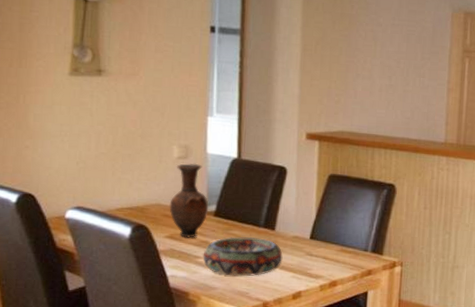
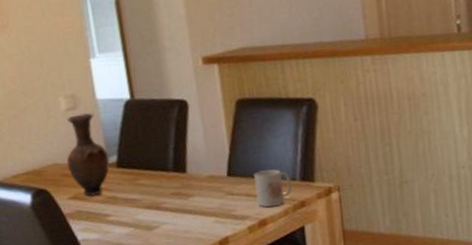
decorative bowl: present [203,237,283,277] -> none [112,183,201,231]
mug: none [331,238,363,271] -> present [254,169,292,208]

